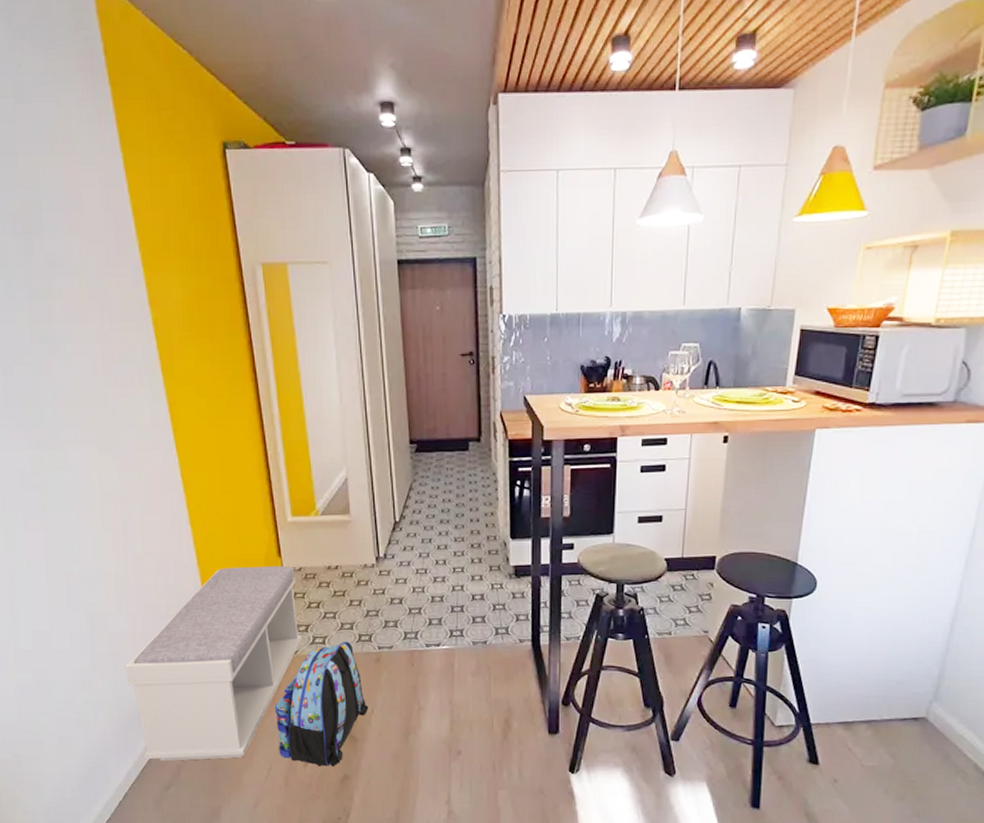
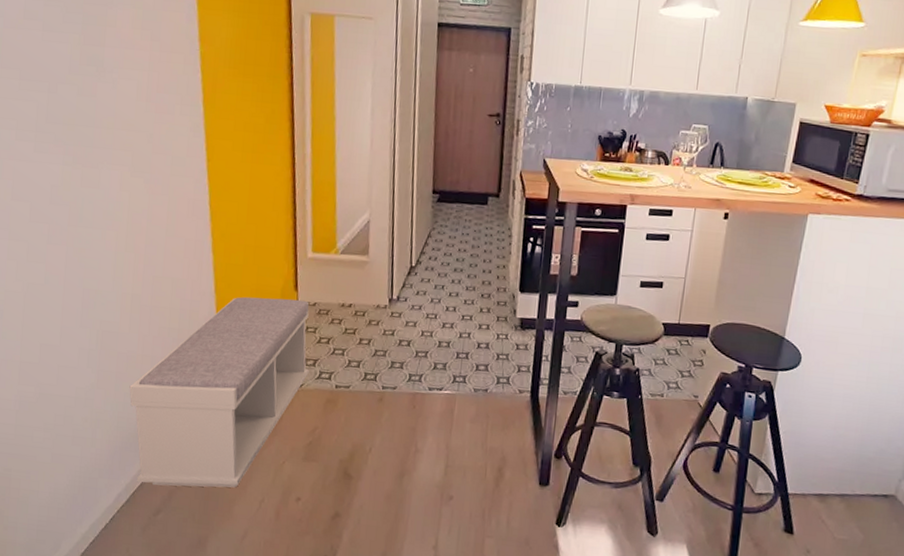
backpack: present [274,641,369,767] -> none [273,378,367,504]

